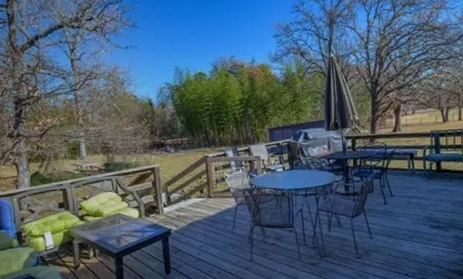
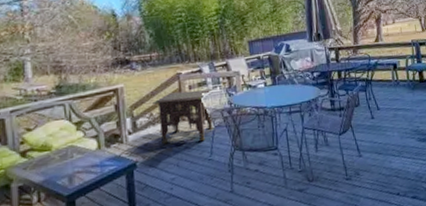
side table: none [184,171,236,217] -> present [152,89,214,145]

